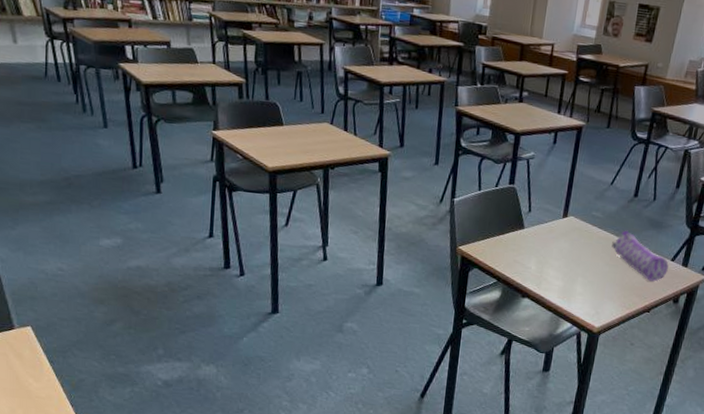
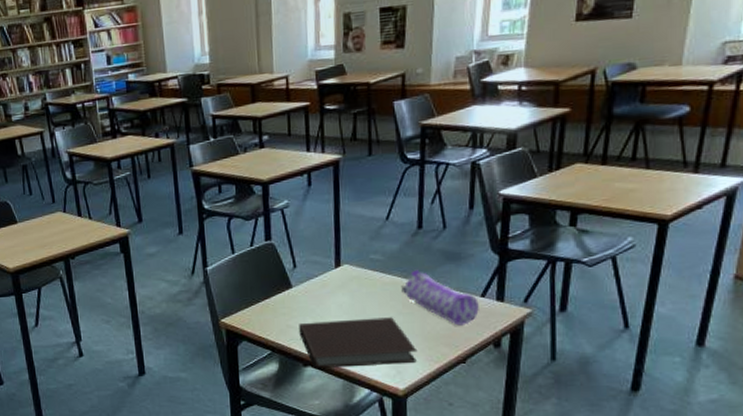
notebook: none [523,260,615,307] -> present [299,317,418,368]

